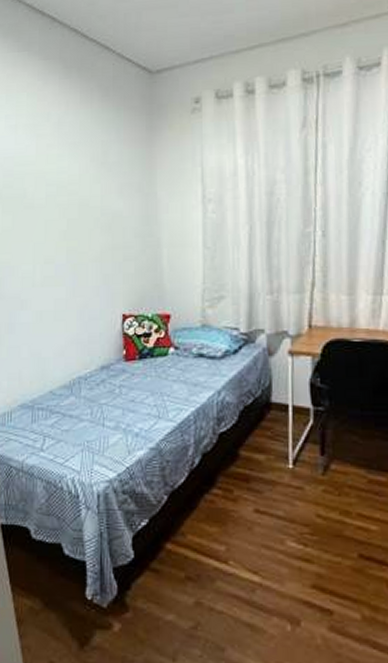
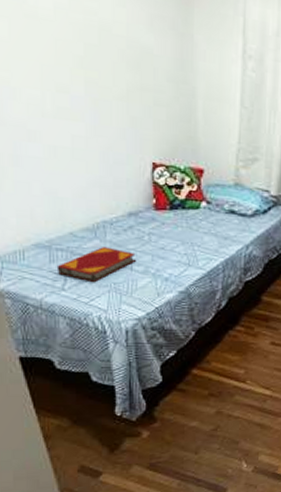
hardback book: none [37,403,107,440] -> present [56,247,136,282]

